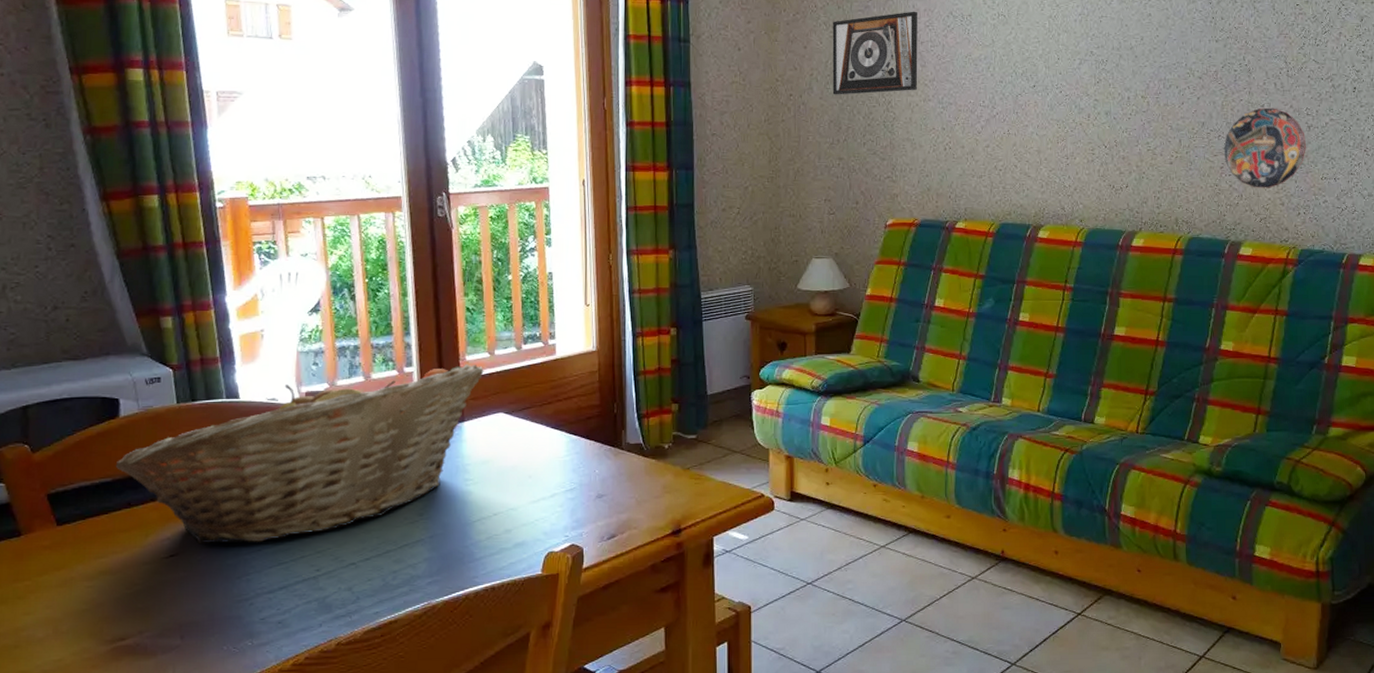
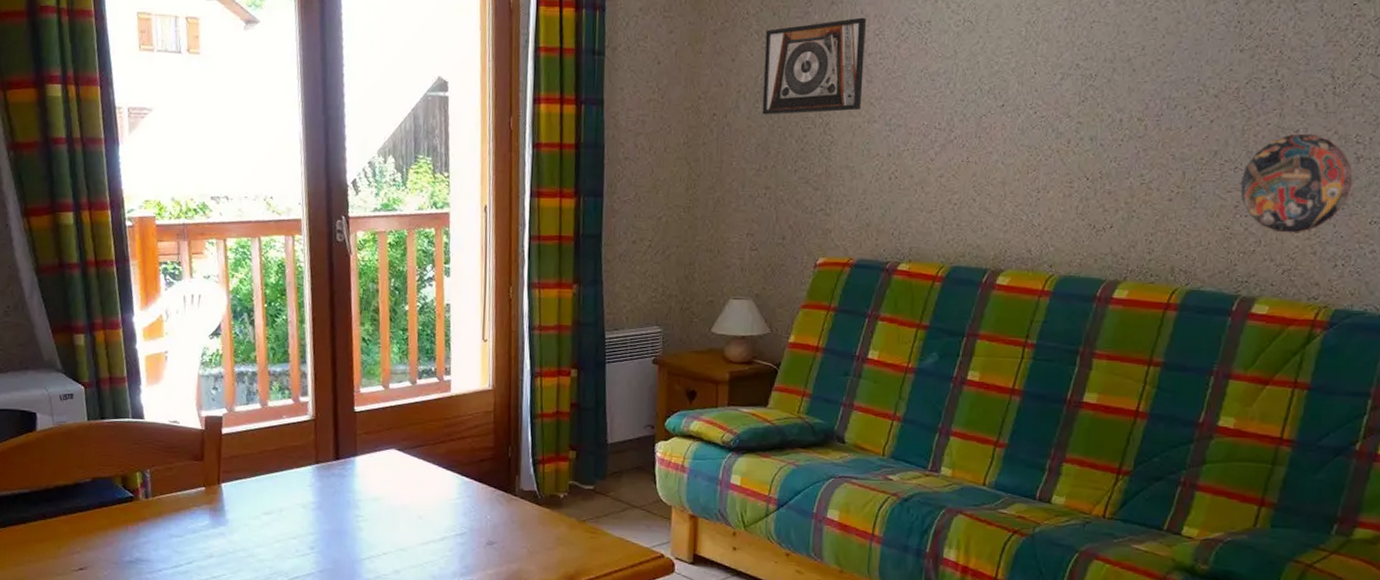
fruit basket: present [115,364,484,544] -> none [32,396,378,563]

